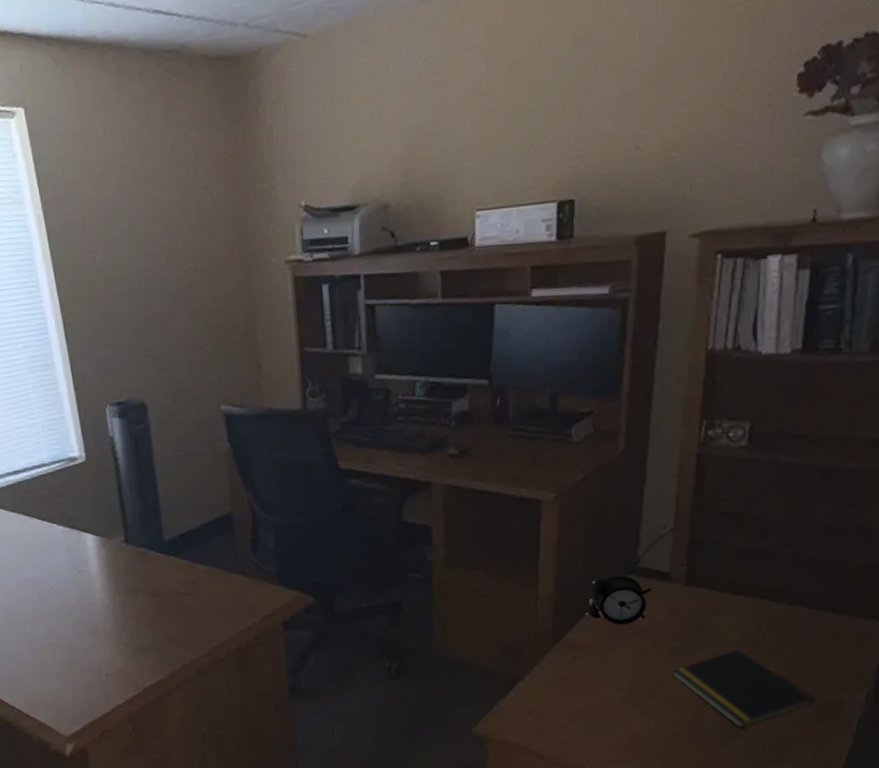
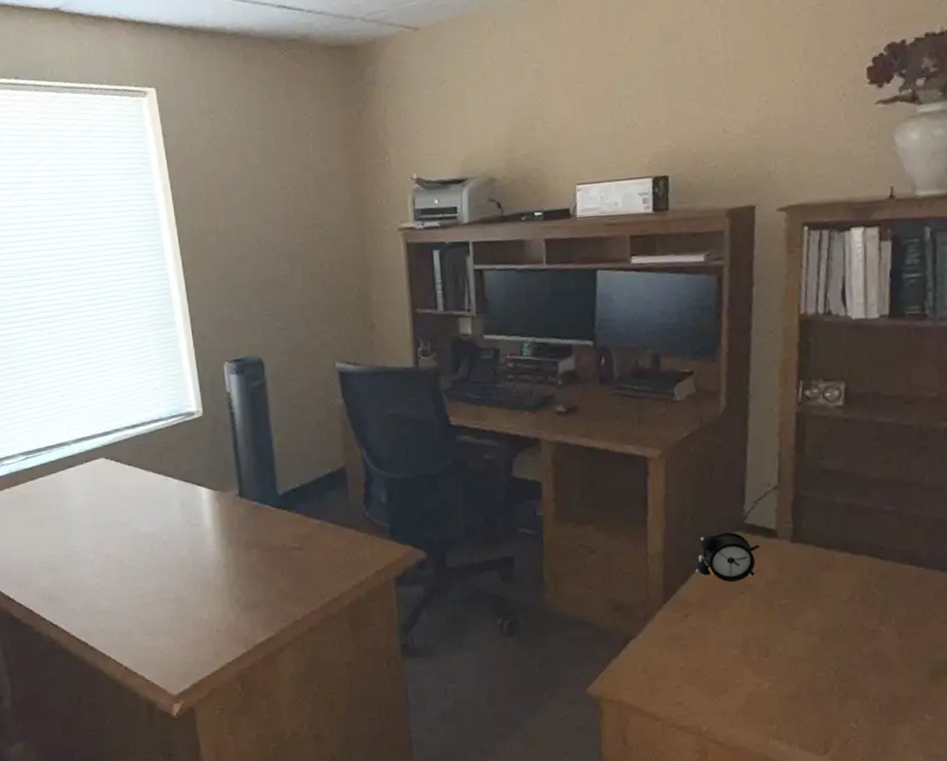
notepad: present [673,648,815,729] -> none [785,606,929,689]

